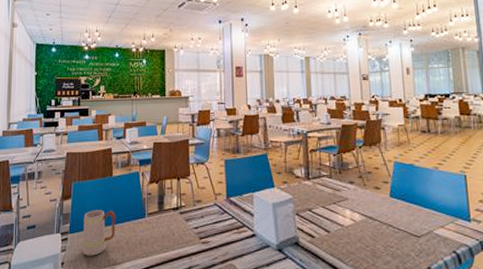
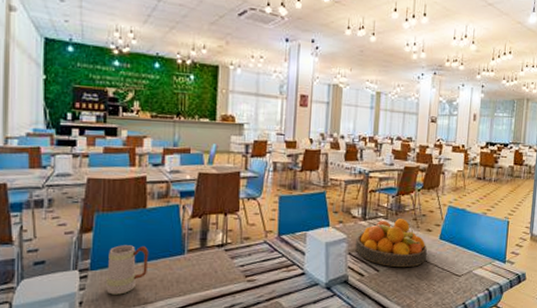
fruit bowl: none [302,177,379,228] -> present [355,219,427,268]

